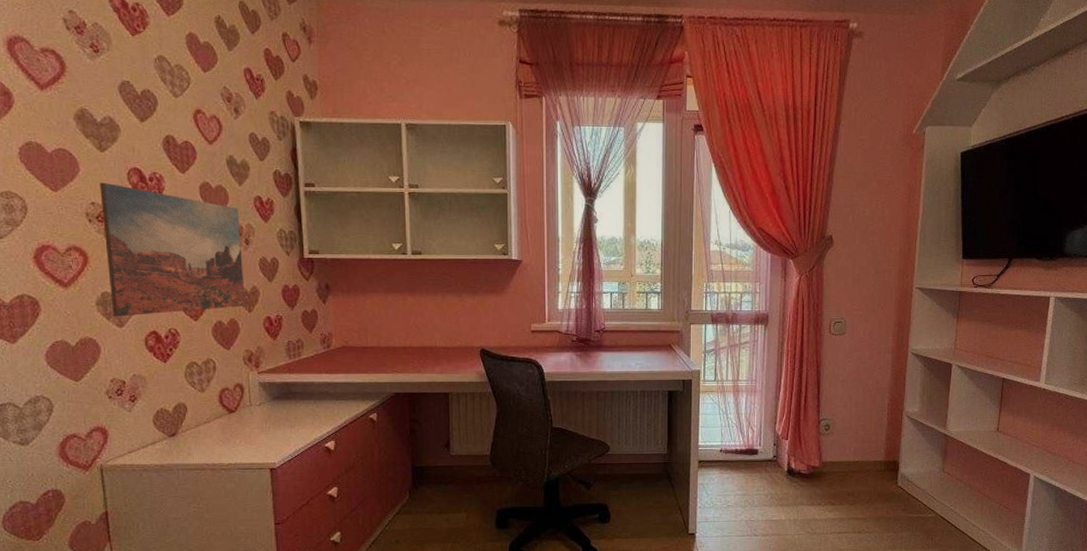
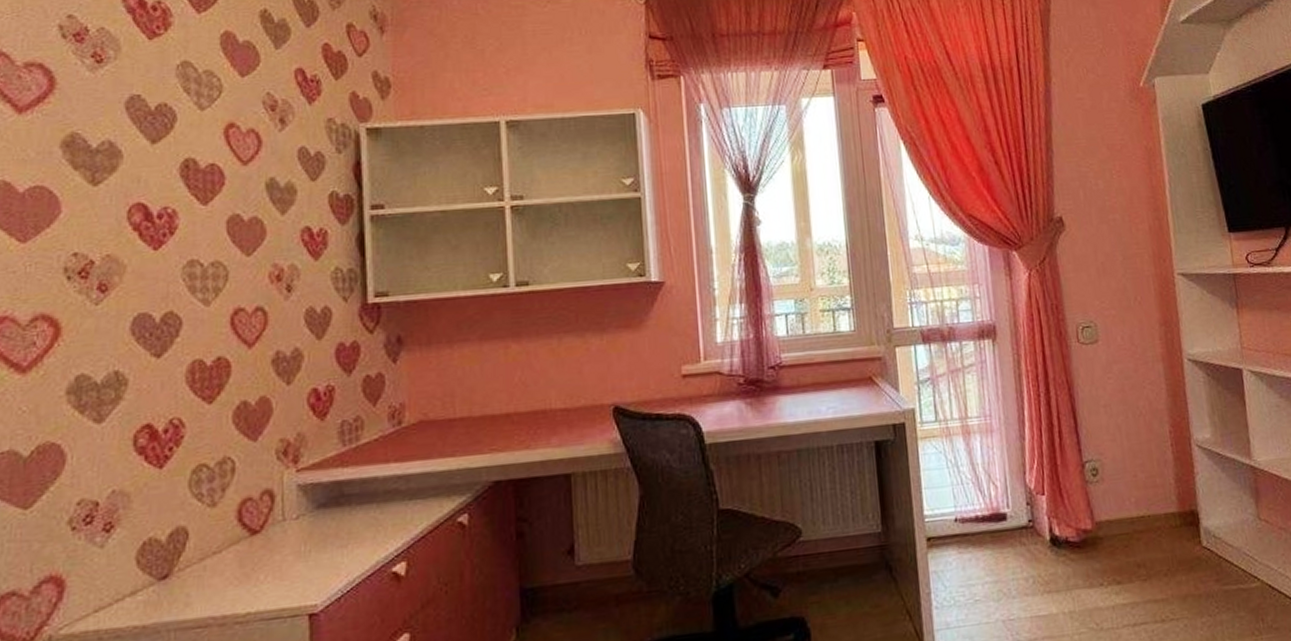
wall art: present [100,182,246,317] -> none [87,225,283,409]

